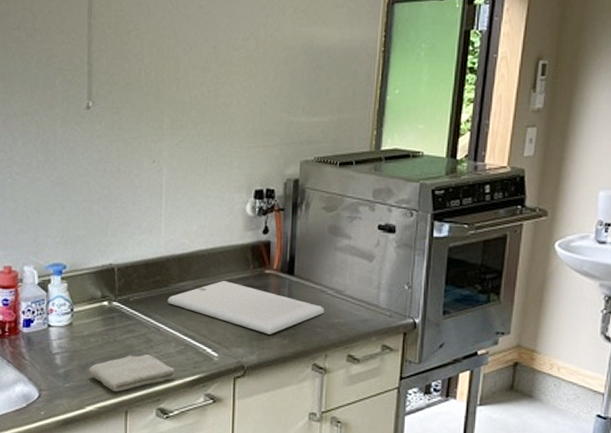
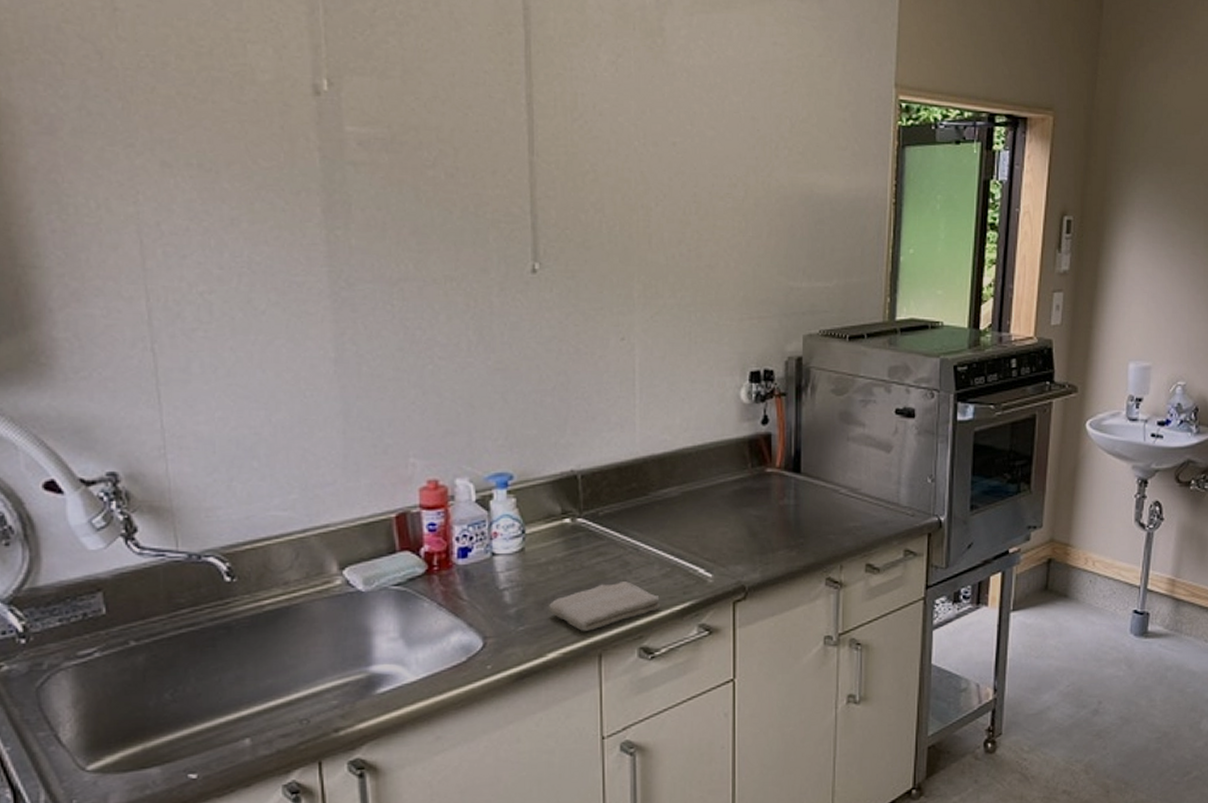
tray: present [167,281,324,335] -> none [647,484,837,546]

